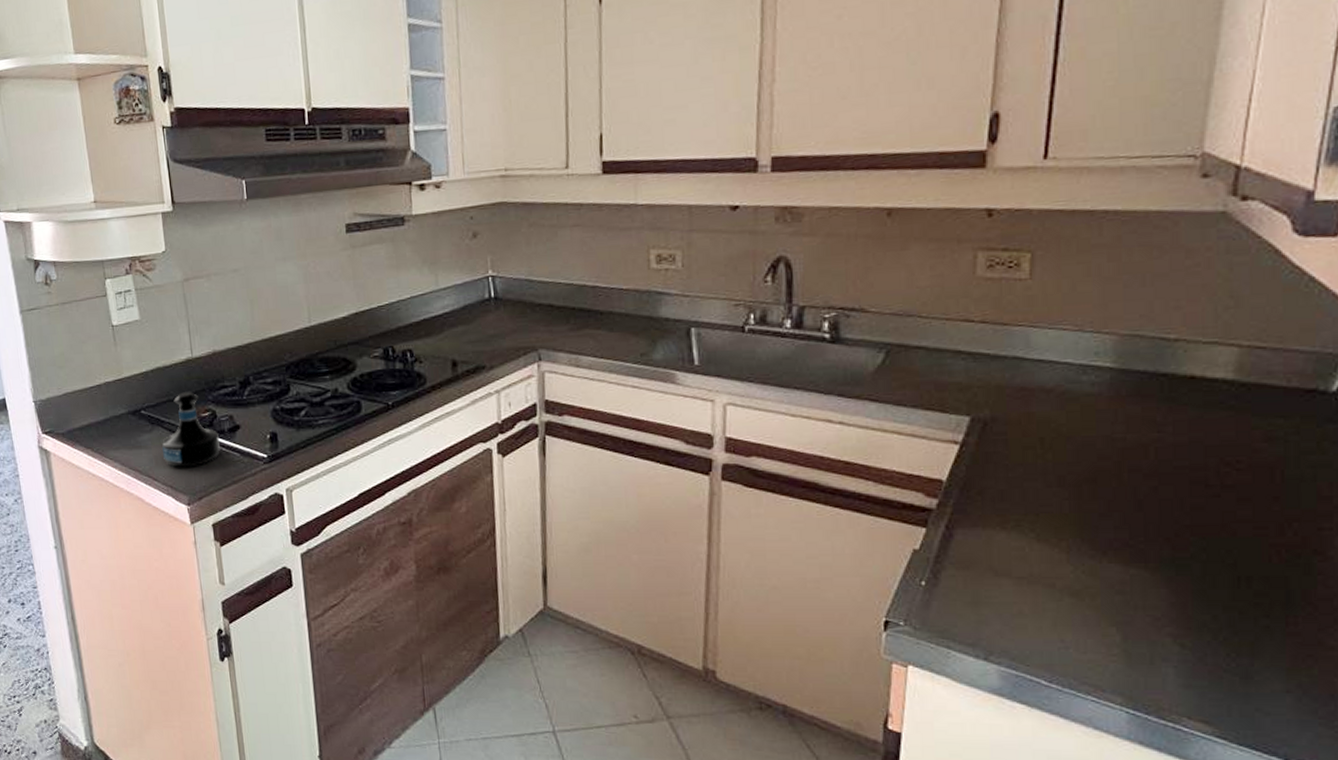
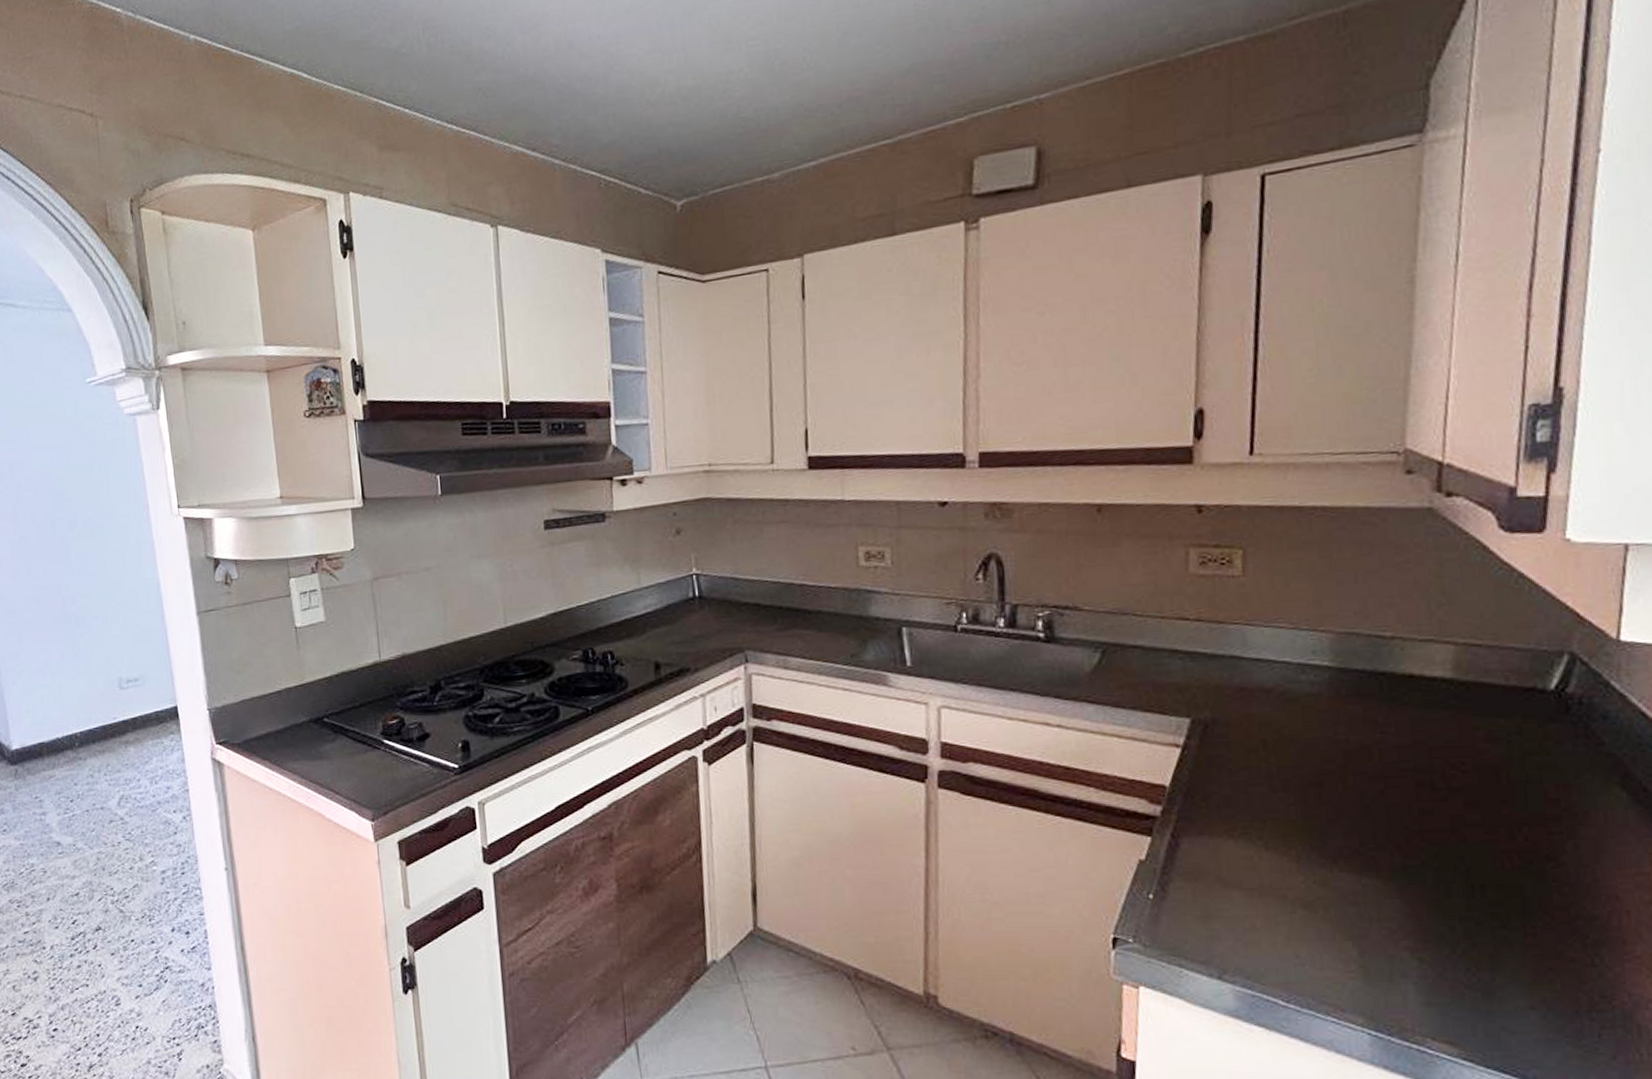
tequila bottle: present [162,392,220,468] -> none [345,698,408,780]

